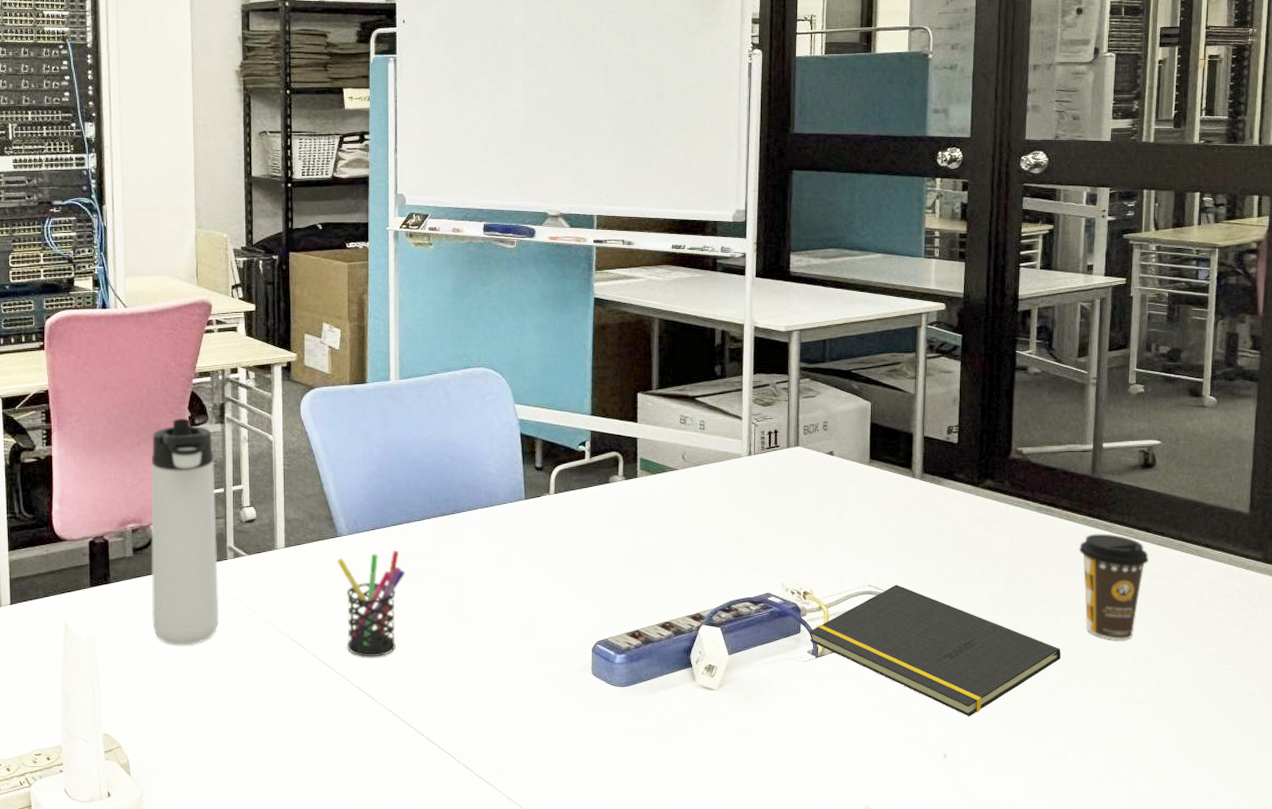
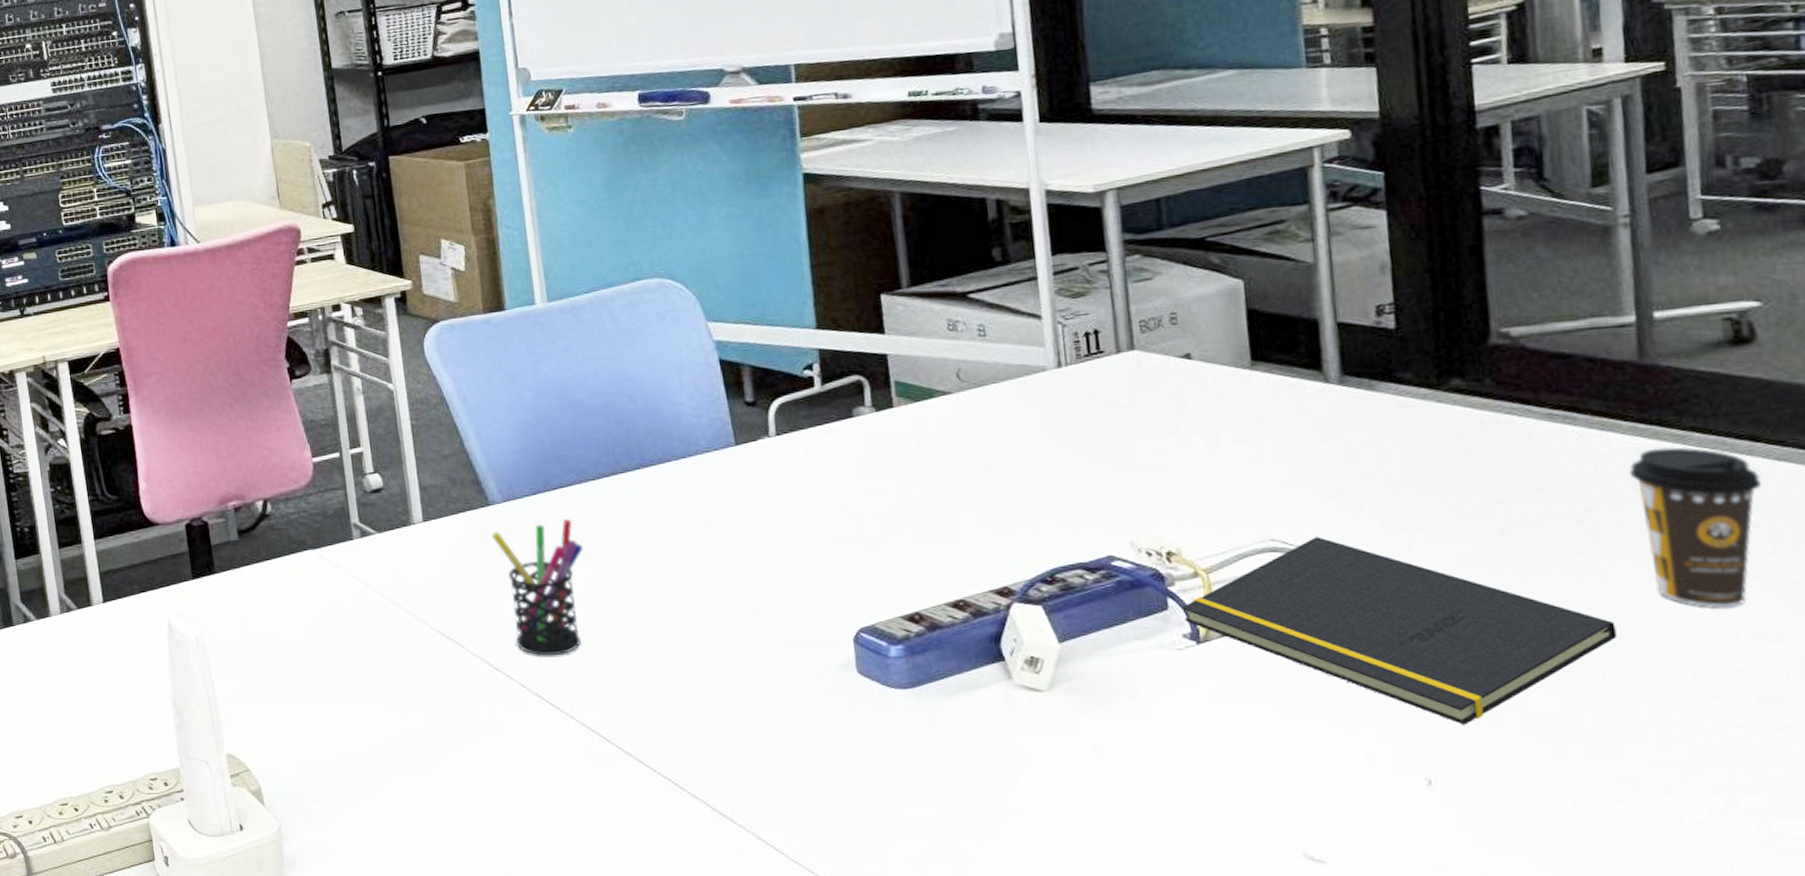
thermos bottle: present [151,417,220,646] -> none [246,369,352,647]

